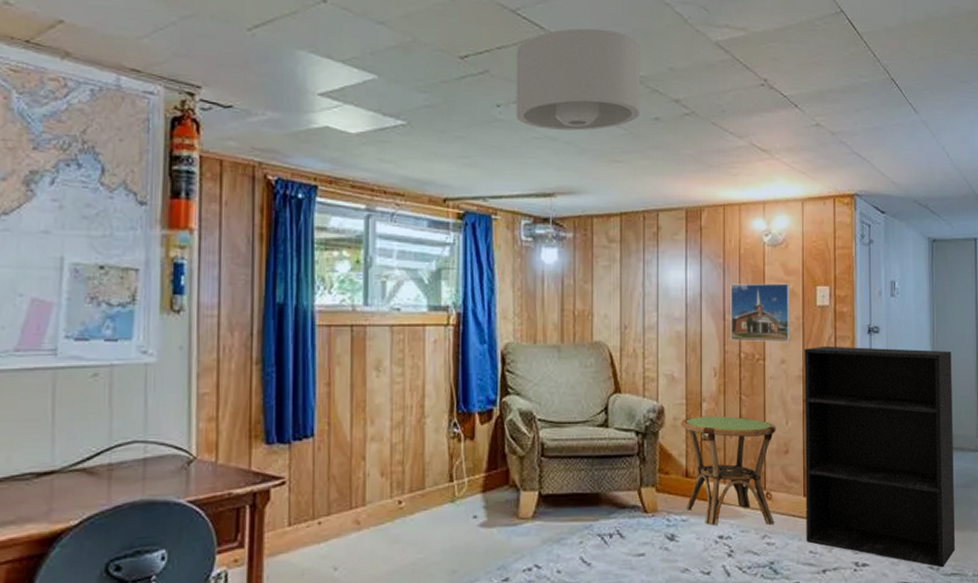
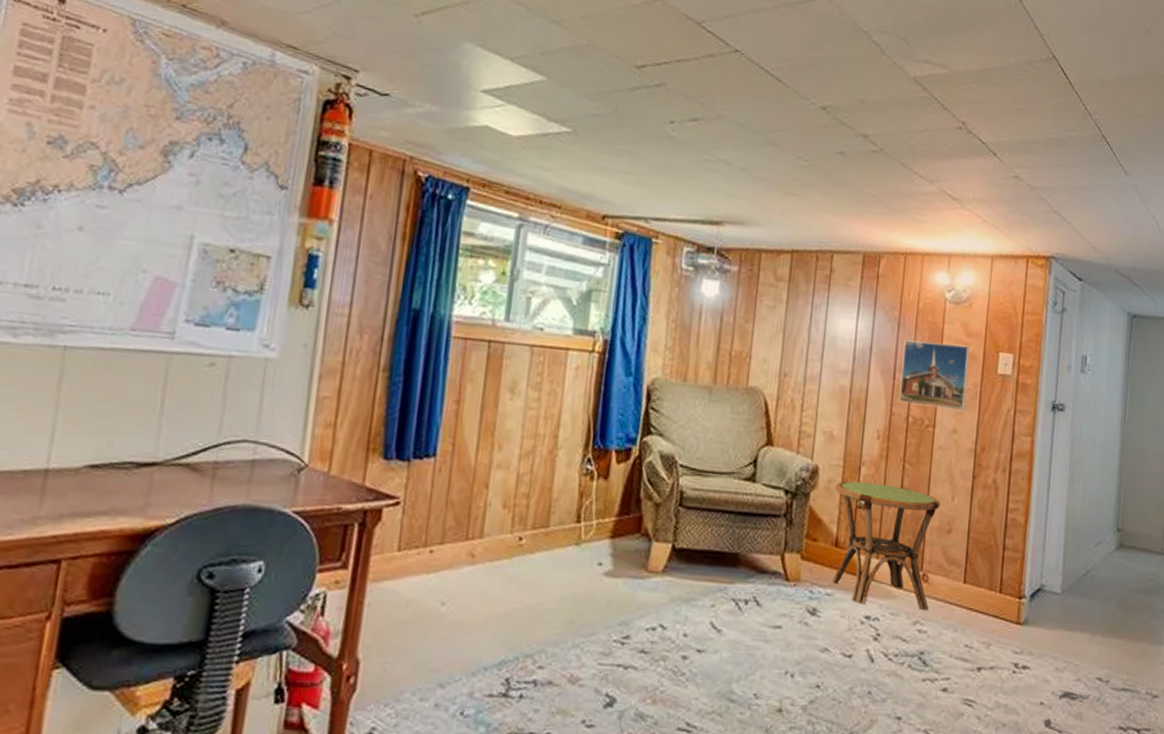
ceiling light: present [516,28,641,131] -> none [689,47,830,158]
bookshelf: present [805,346,955,568] -> none [962,418,1143,681]

